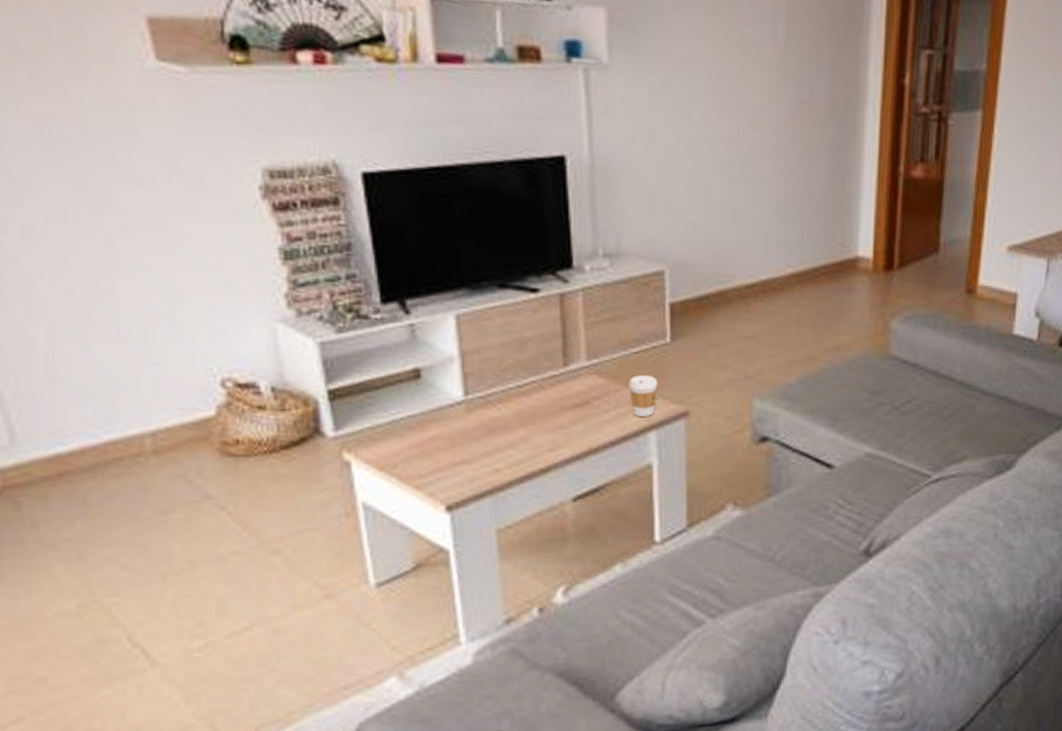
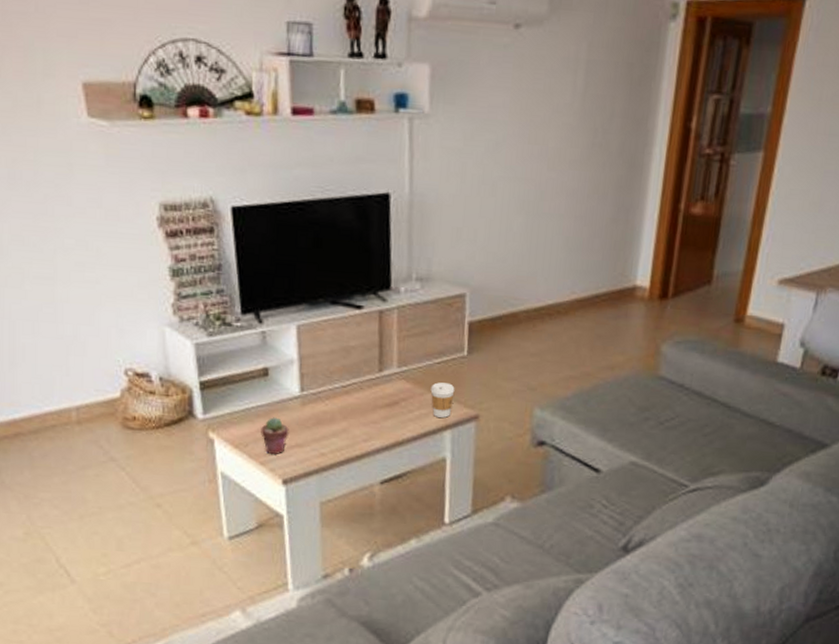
potted succulent: none [414,429,451,476] -> present [261,417,289,455]

